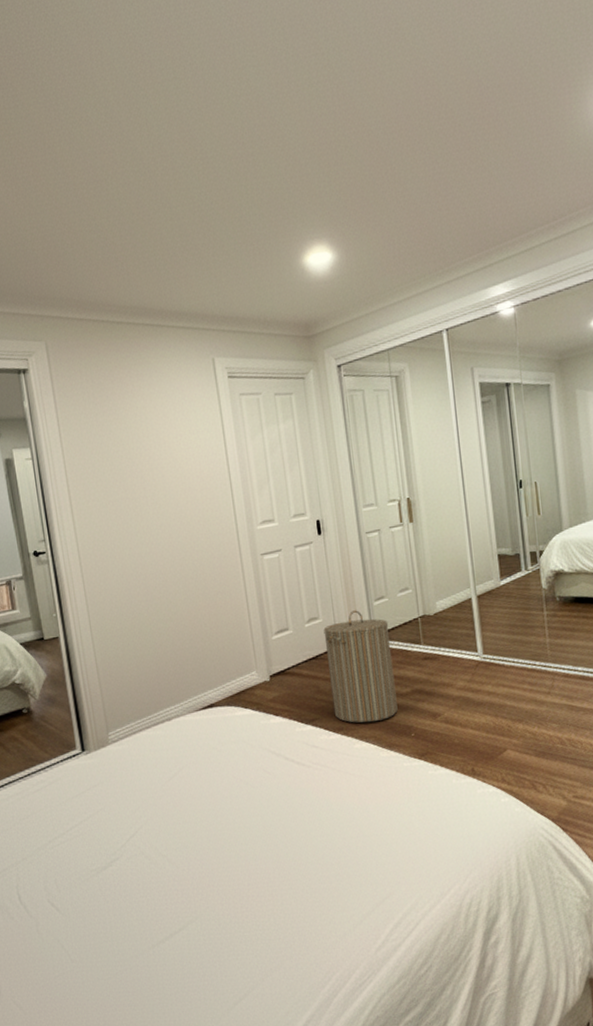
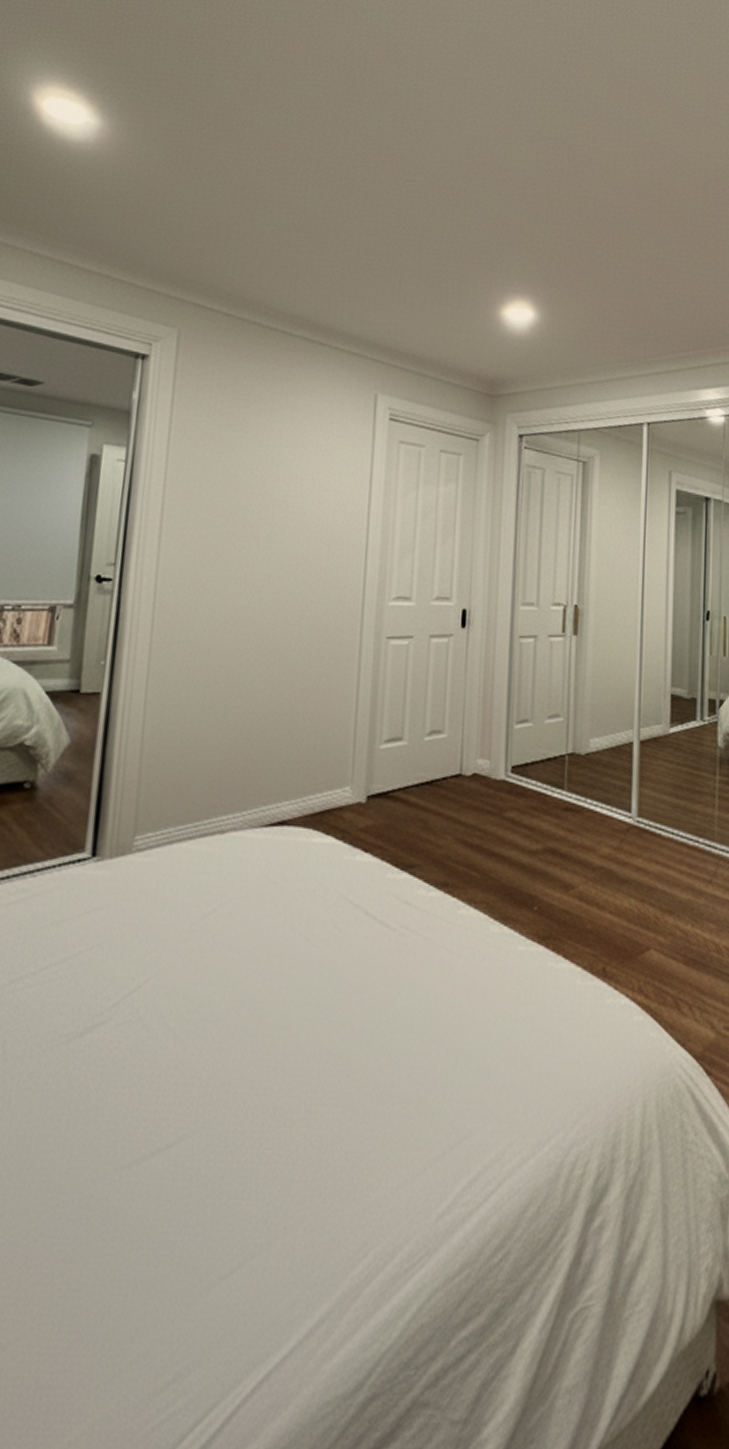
laundry hamper: present [323,610,398,723] -> none [440,730,528,883]

